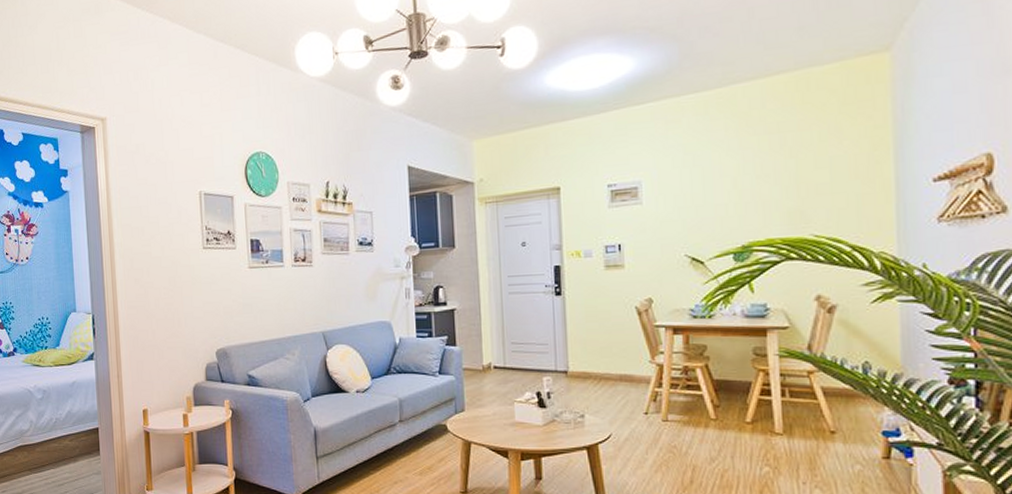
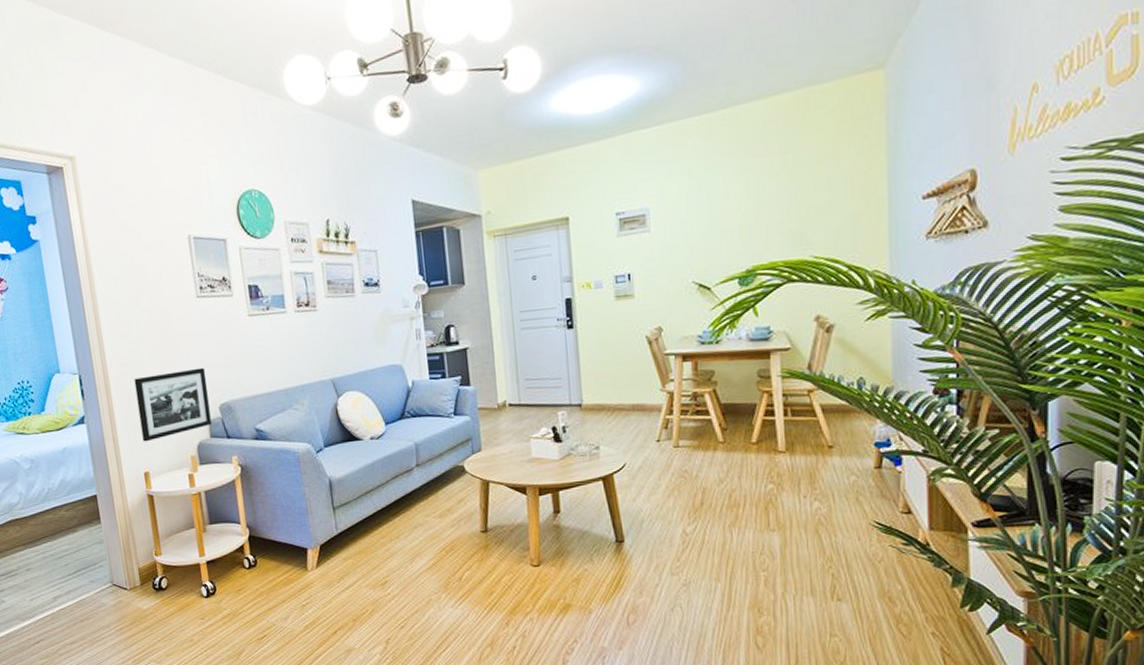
picture frame: none [141,314,208,381] -> present [134,367,212,442]

